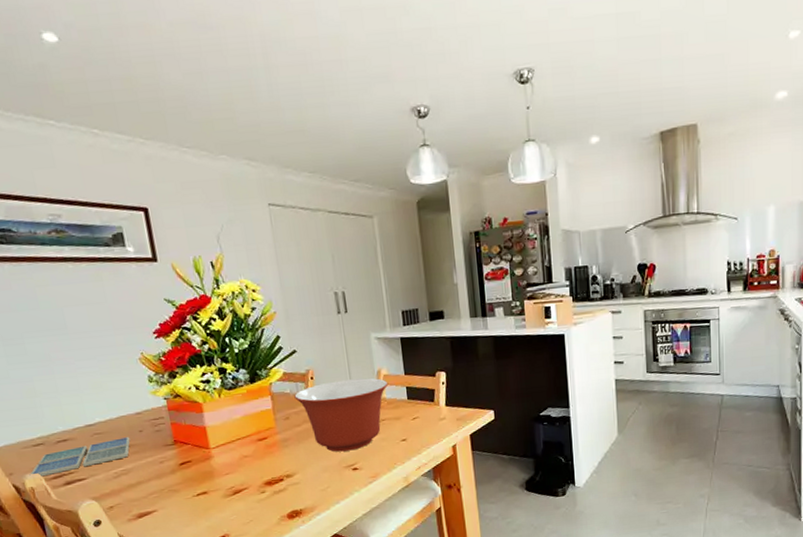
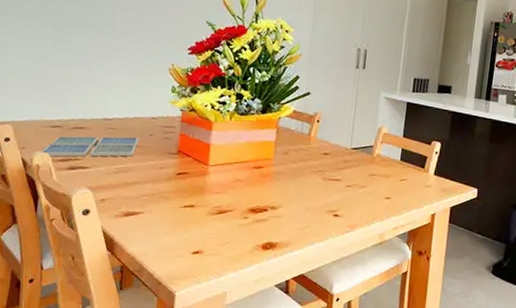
mixing bowl: present [294,378,389,452] -> none [298,128,386,198]

